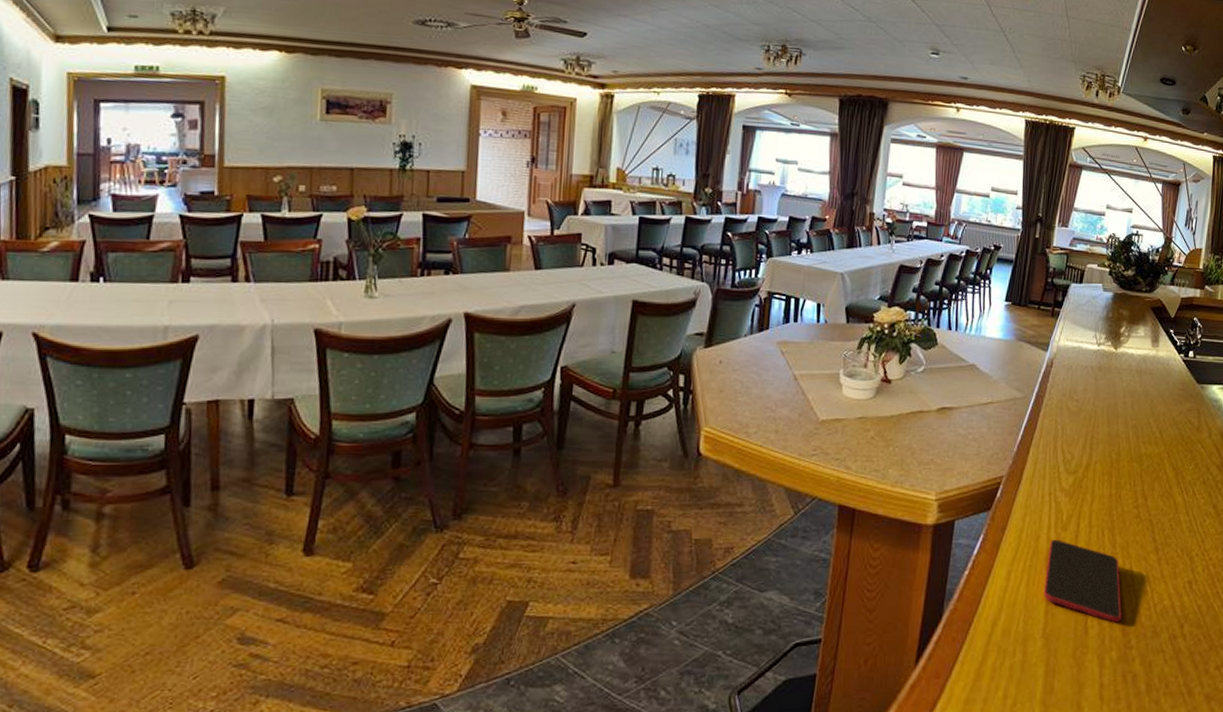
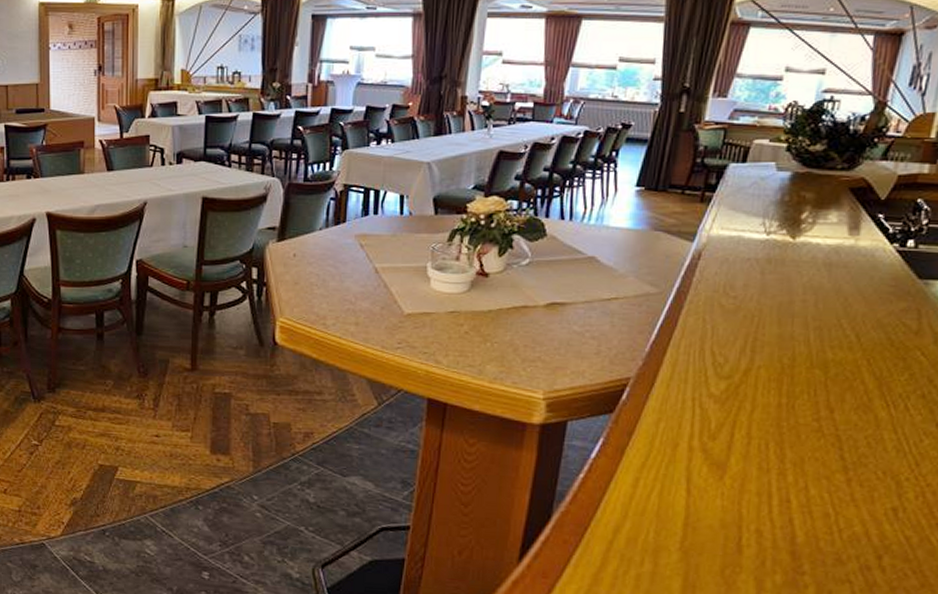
smartphone: present [1043,539,1122,623] -> none [682,448,791,545]

